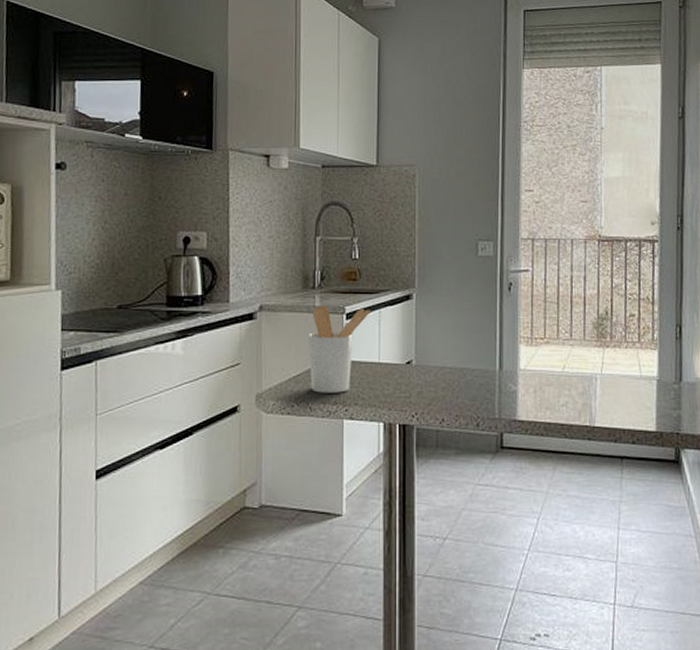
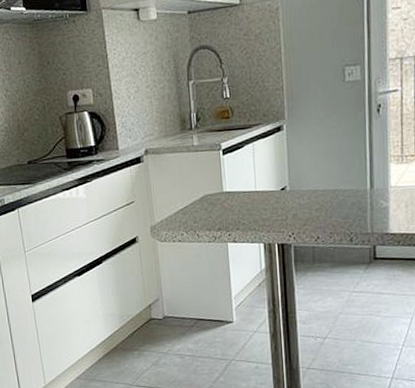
utensil holder: present [309,305,371,393] -> none [191,143,245,222]

